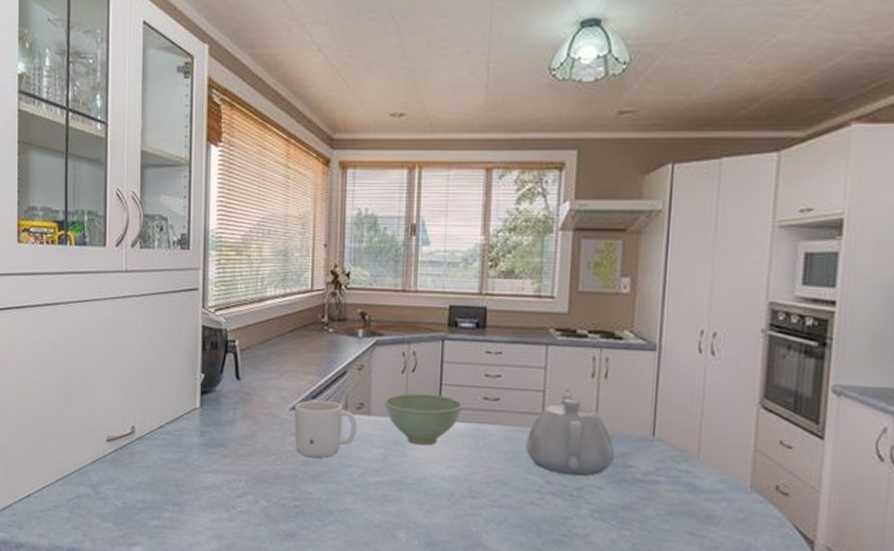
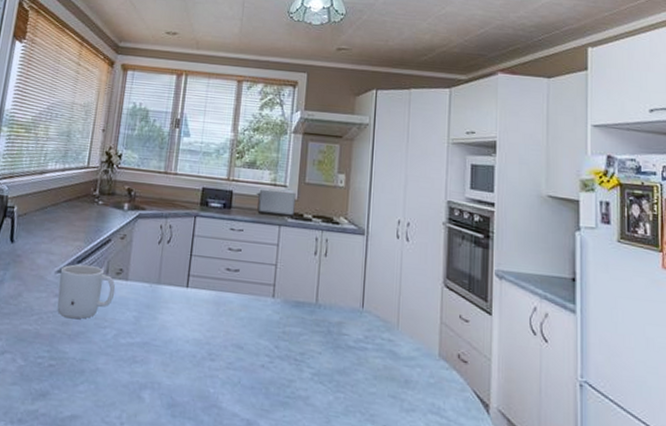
bowl: present [384,393,463,446] -> none [141,262,209,310]
toaster: none [516,300,567,336] -> present [256,187,296,219]
teapot: present [525,388,615,476] -> none [259,263,332,342]

